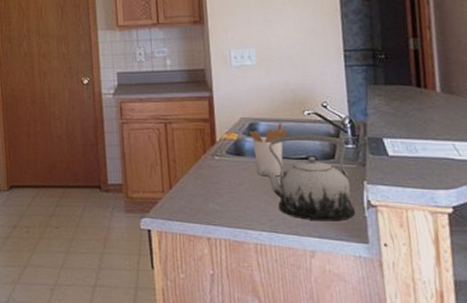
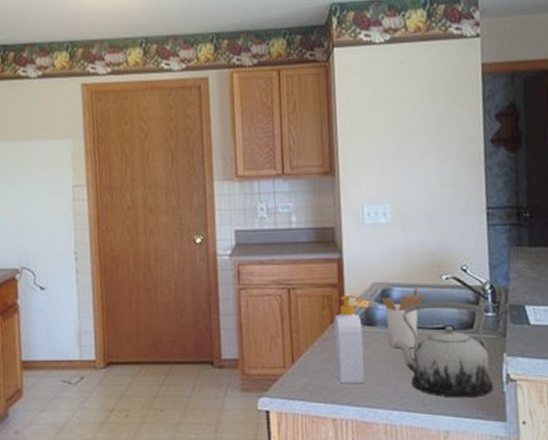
soap bottle: none [206,128,236,208] -> present [334,294,365,384]

